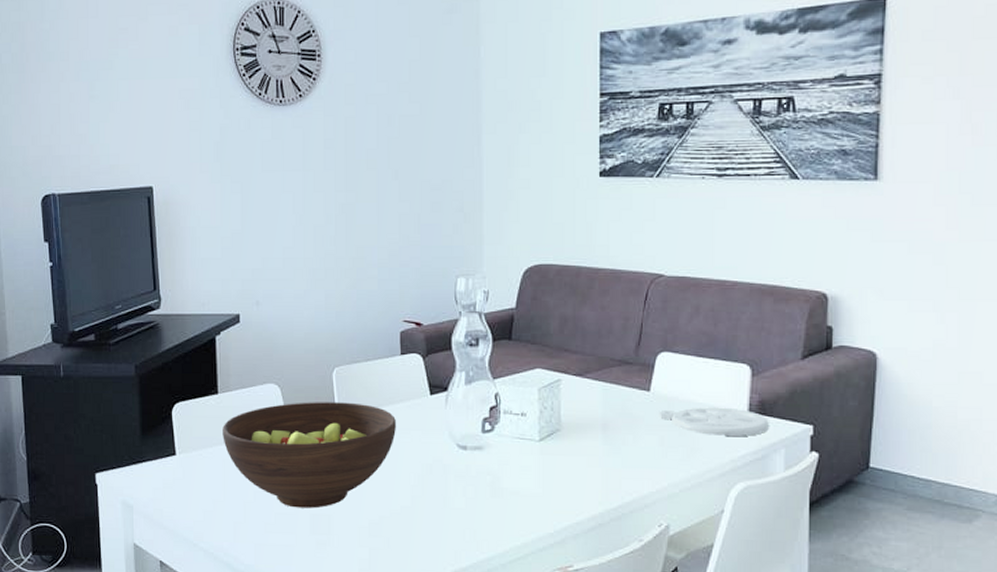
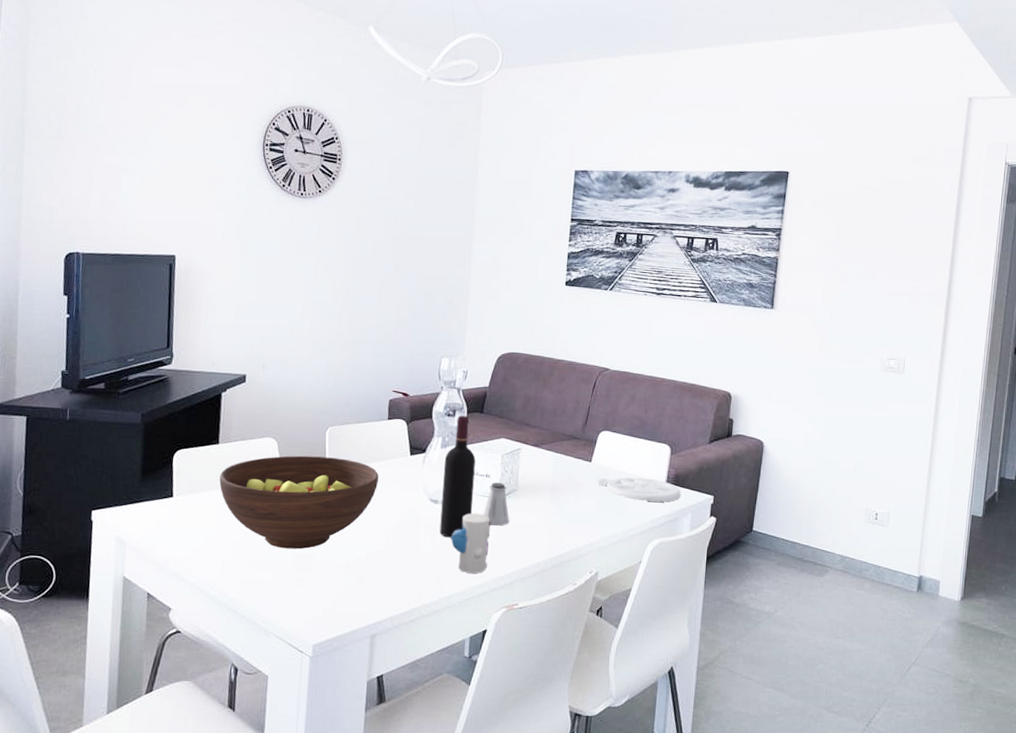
wine bottle: none [470,344,509,490] -> present [439,415,476,538]
toy: none [487,459,533,530] -> present [451,513,491,573]
saltshaker: none [521,422,553,473] -> present [483,482,509,526]

